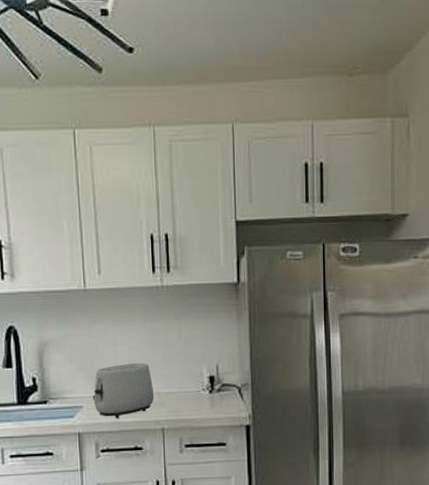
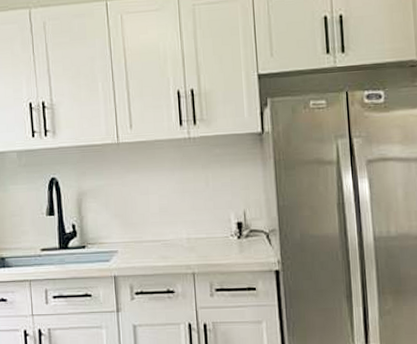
toaster: present [92,362,155,418] -> none [126,210,185,262]

